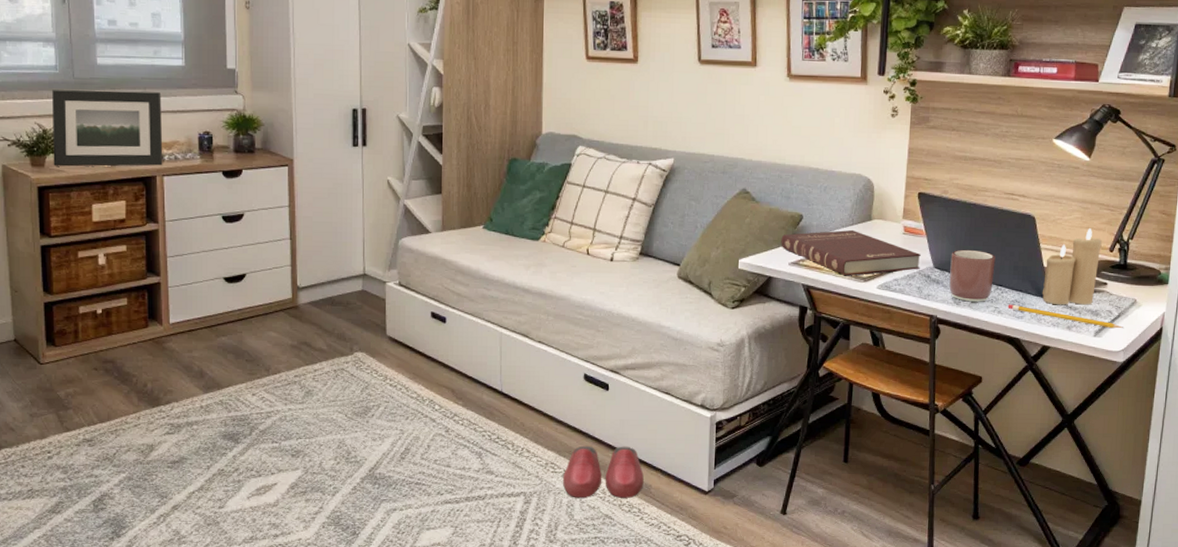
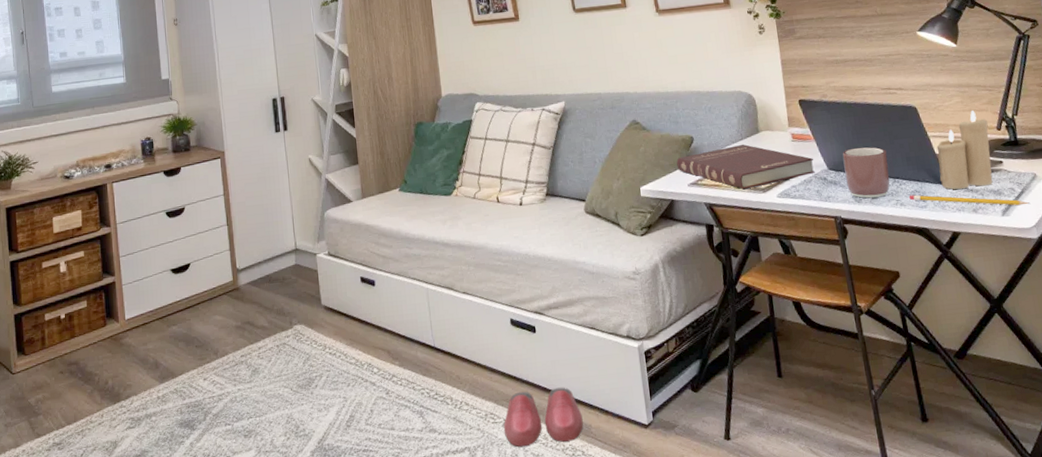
picture frame: present [52,89,163,167] -> none [16,109,112,187]

